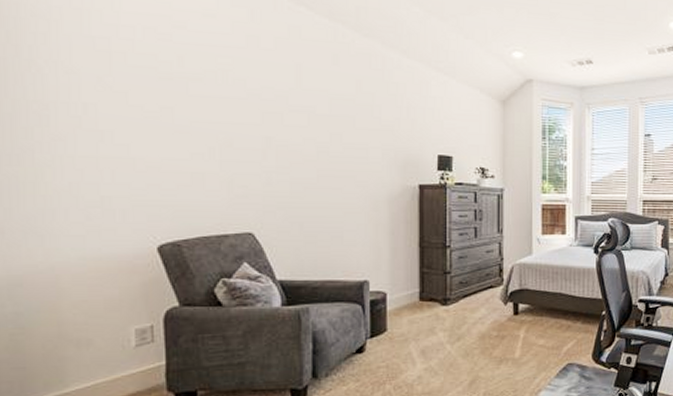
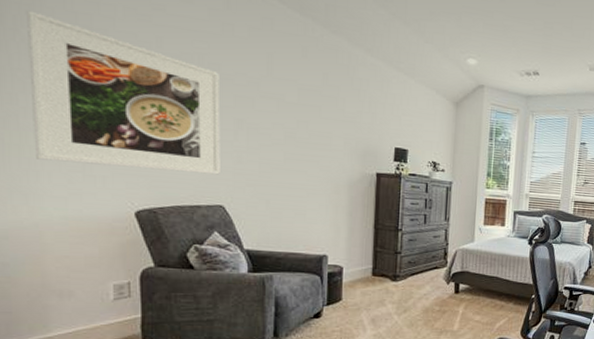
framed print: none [43,39,248,199] -> present [27,10,221,175]

